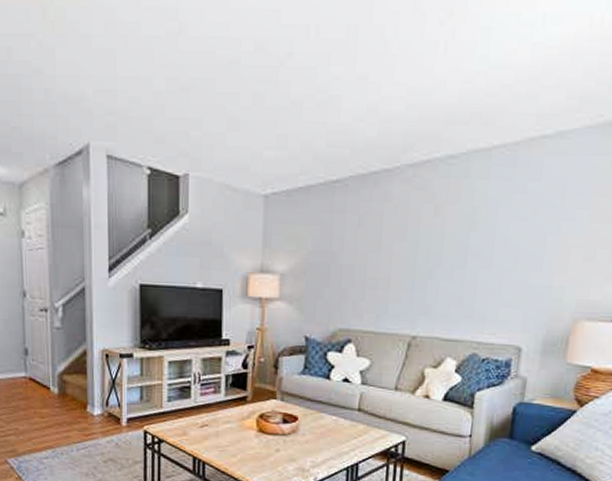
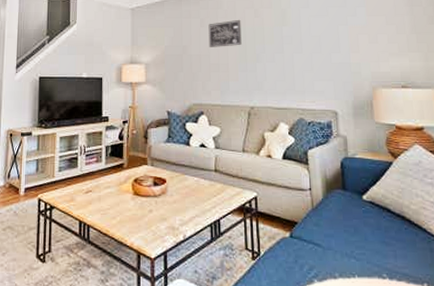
wall art: none [367,218,415,256] -> present [208,19,242,47]

